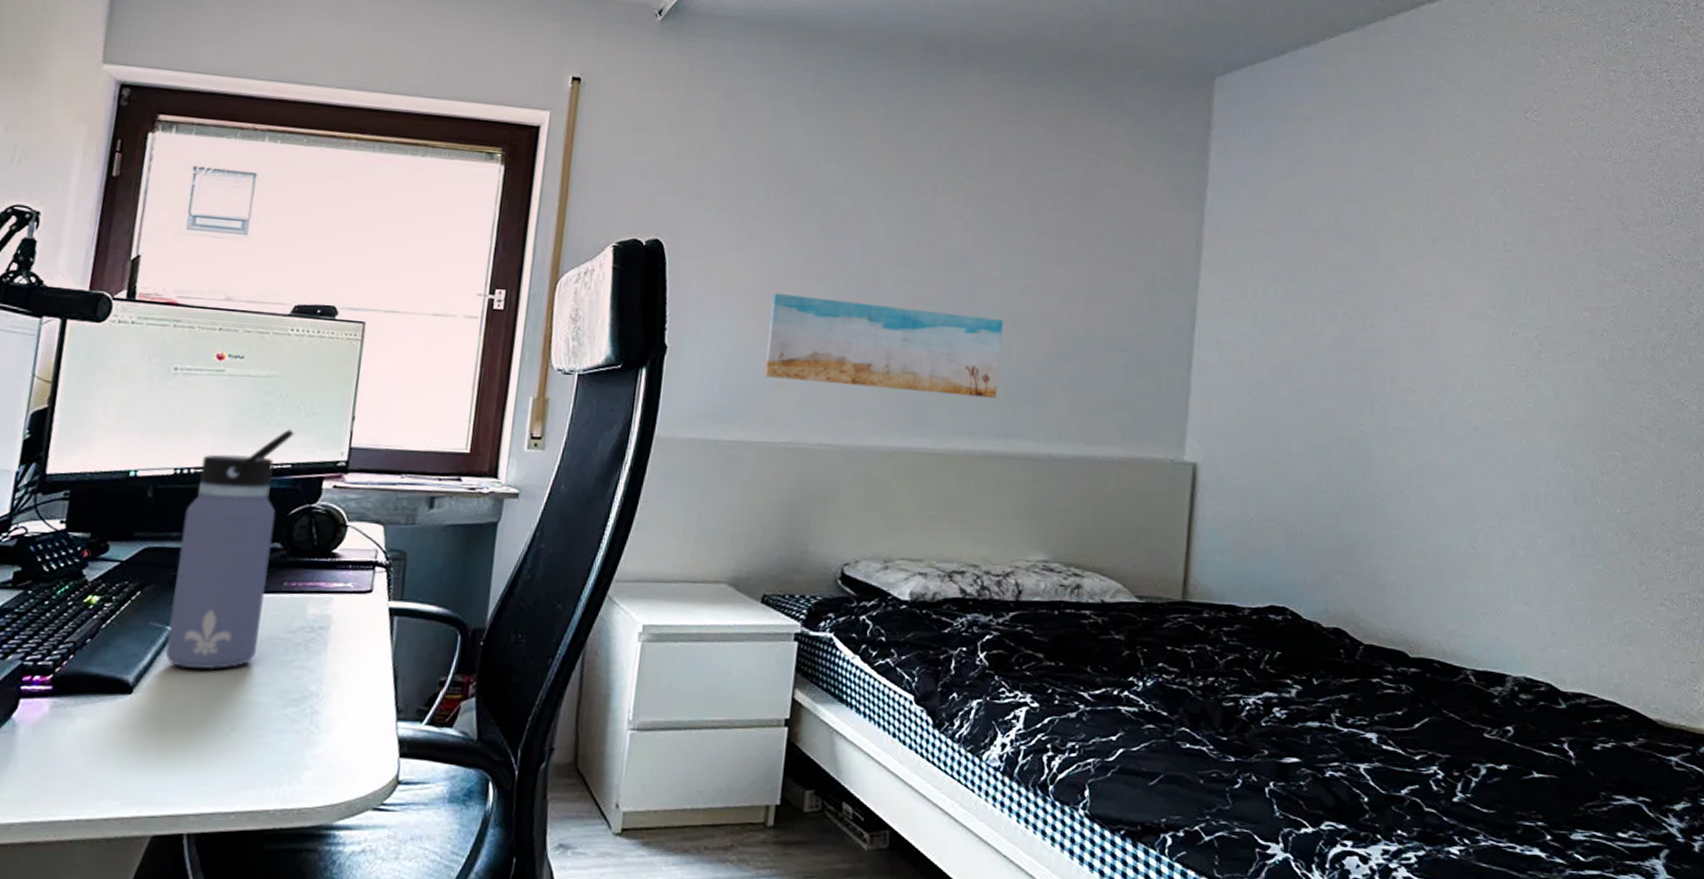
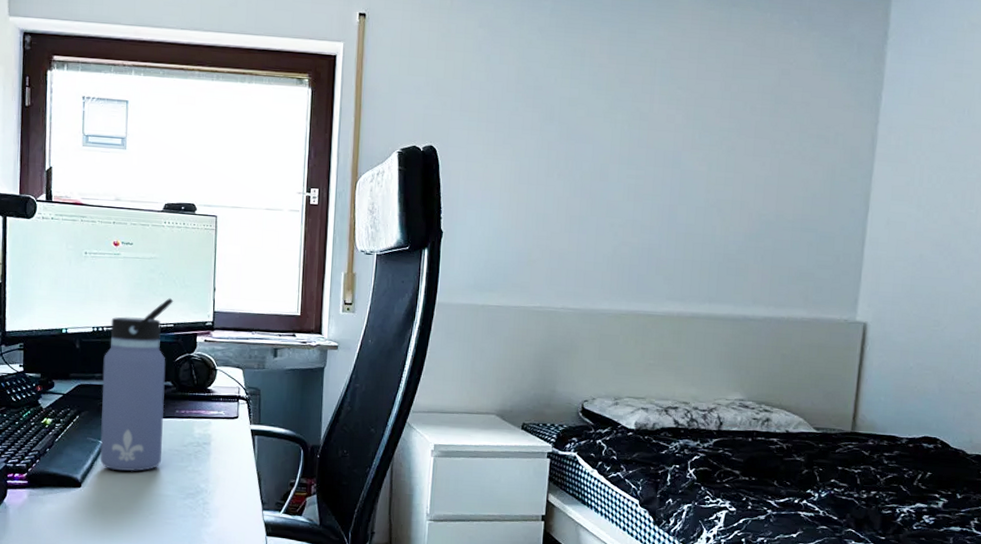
wall art: present [765,293,1004,398] -> none [519,188,709,271]

